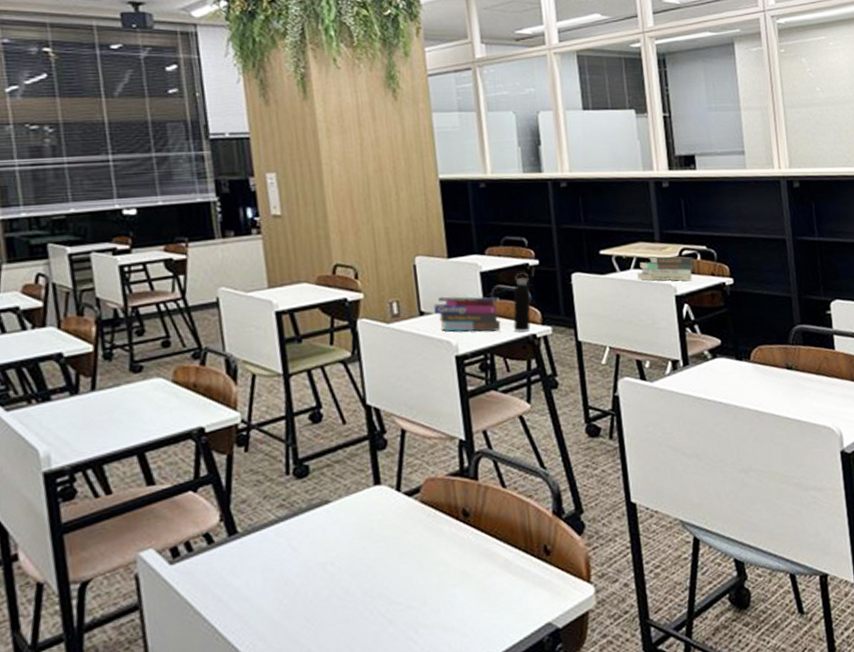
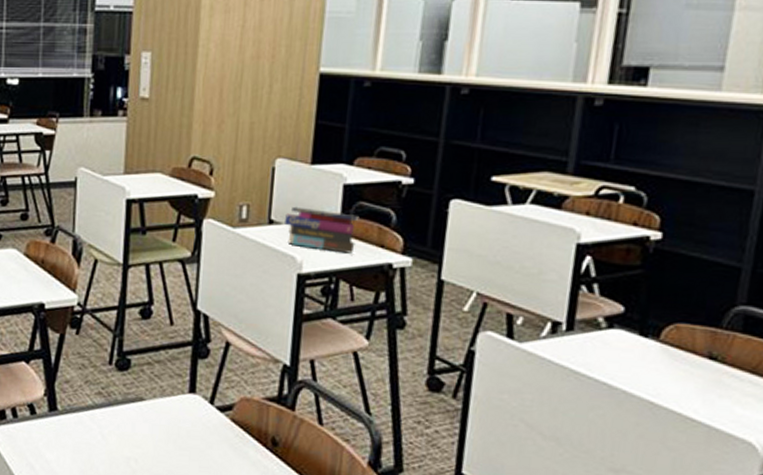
water bottle: present [513,273,531,332] -> none [368,191,399,260]
books: present [637,256,695,281] -> none [531,192,615,228]

